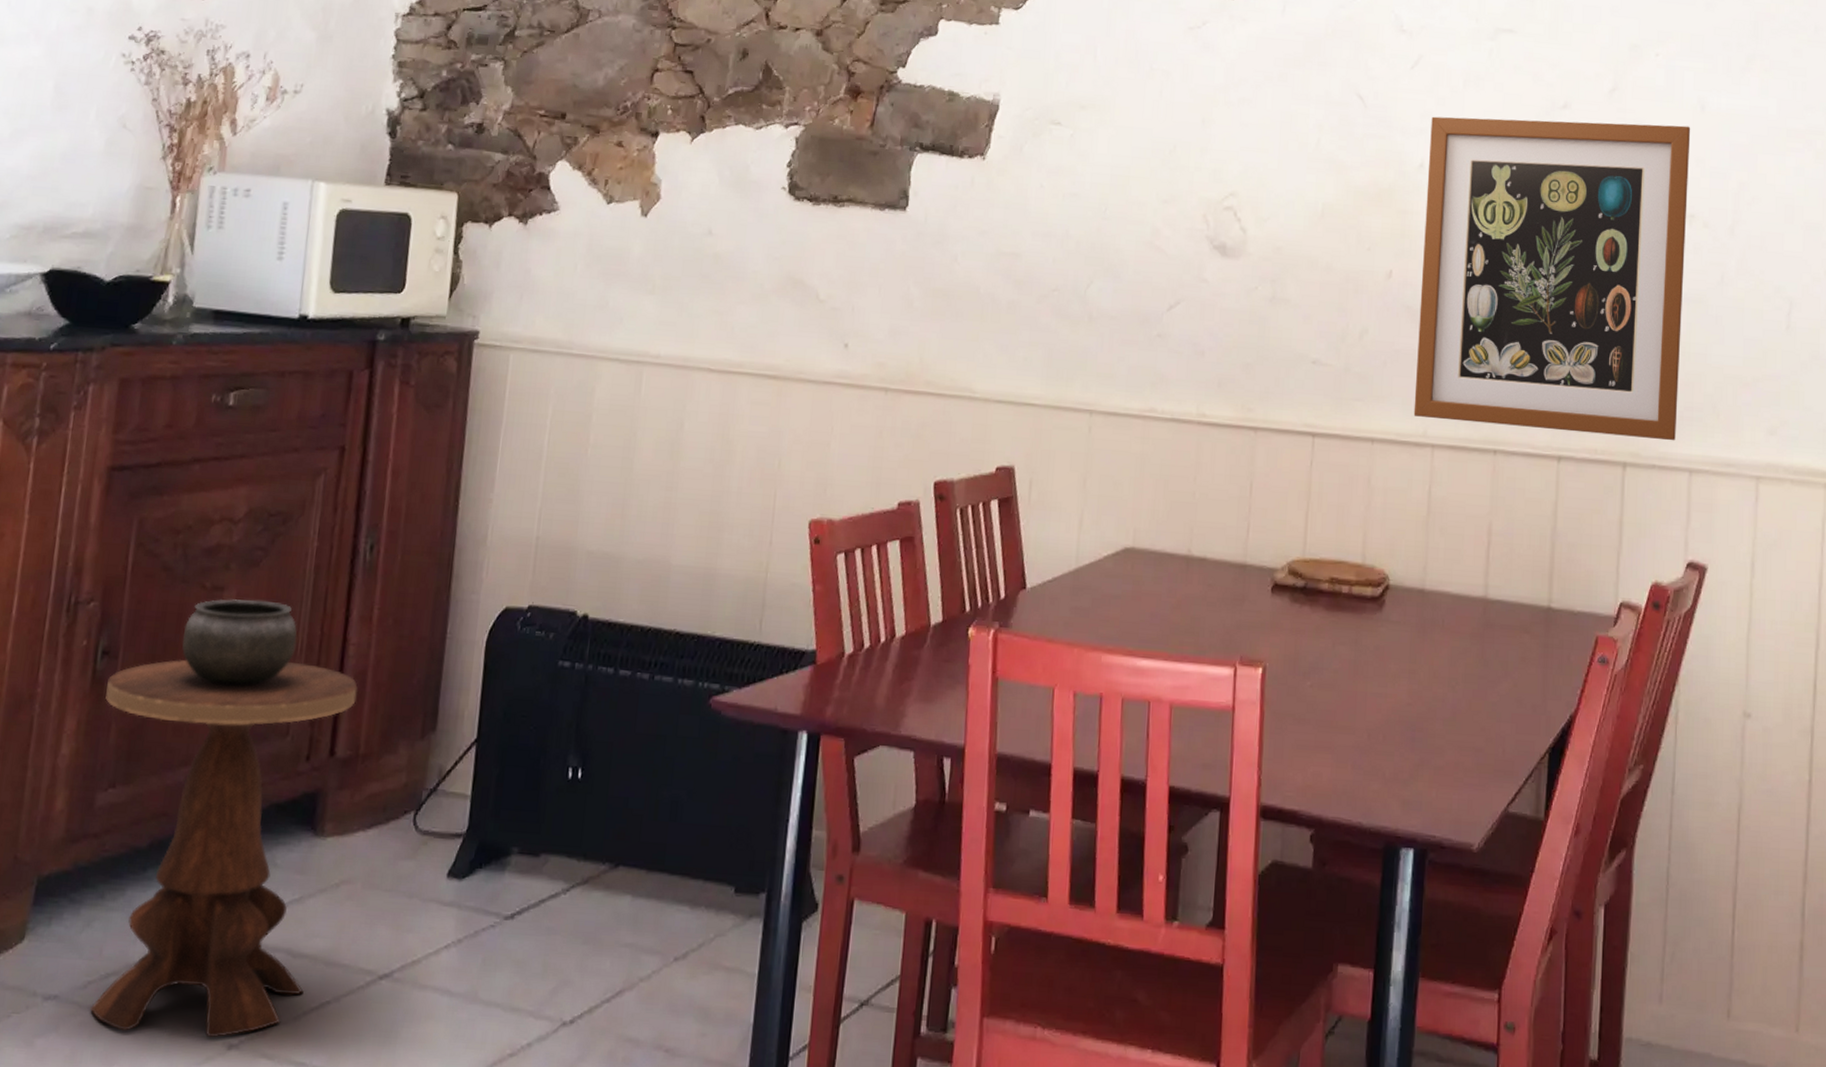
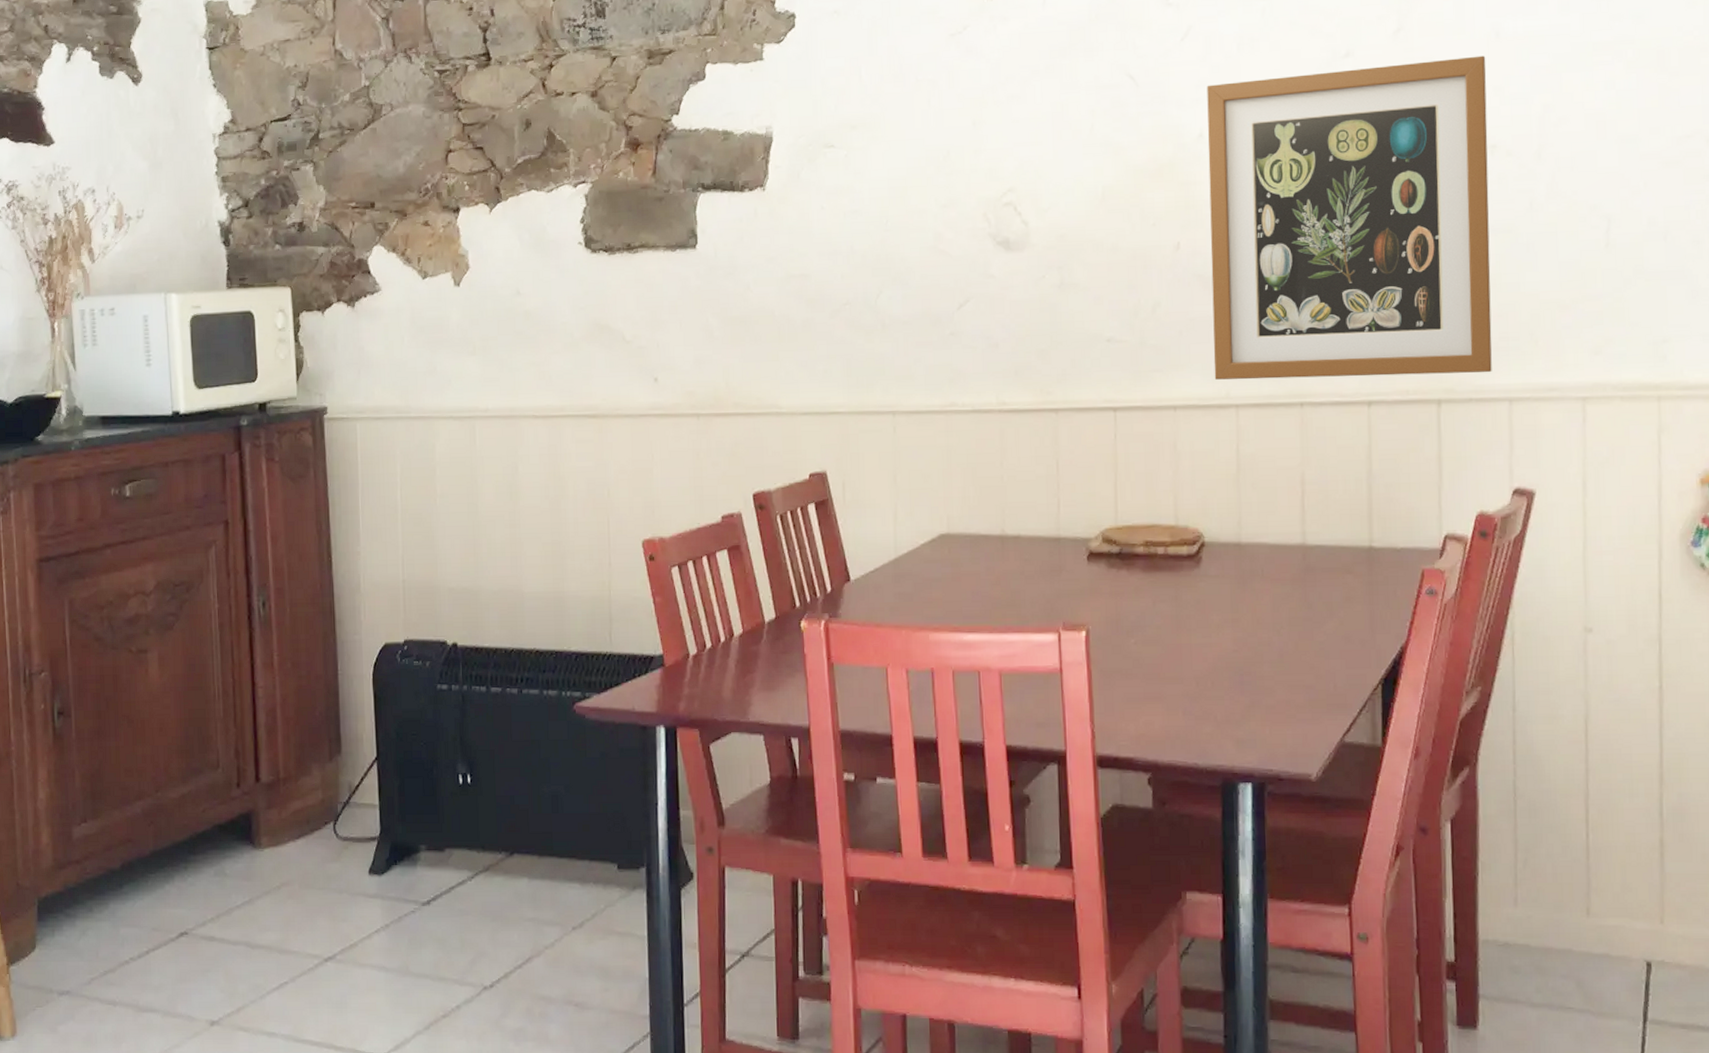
side table: present [90,599,358,1038] -> none [66,657,271,1017]

